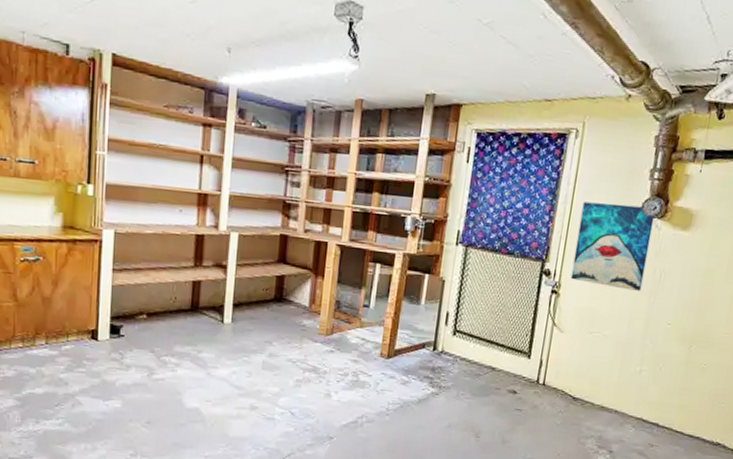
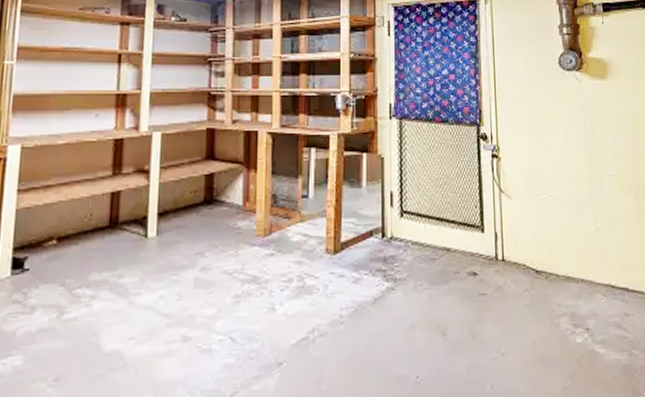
wall art: present [570,201,655,292] -> none [504,61,577,146]

